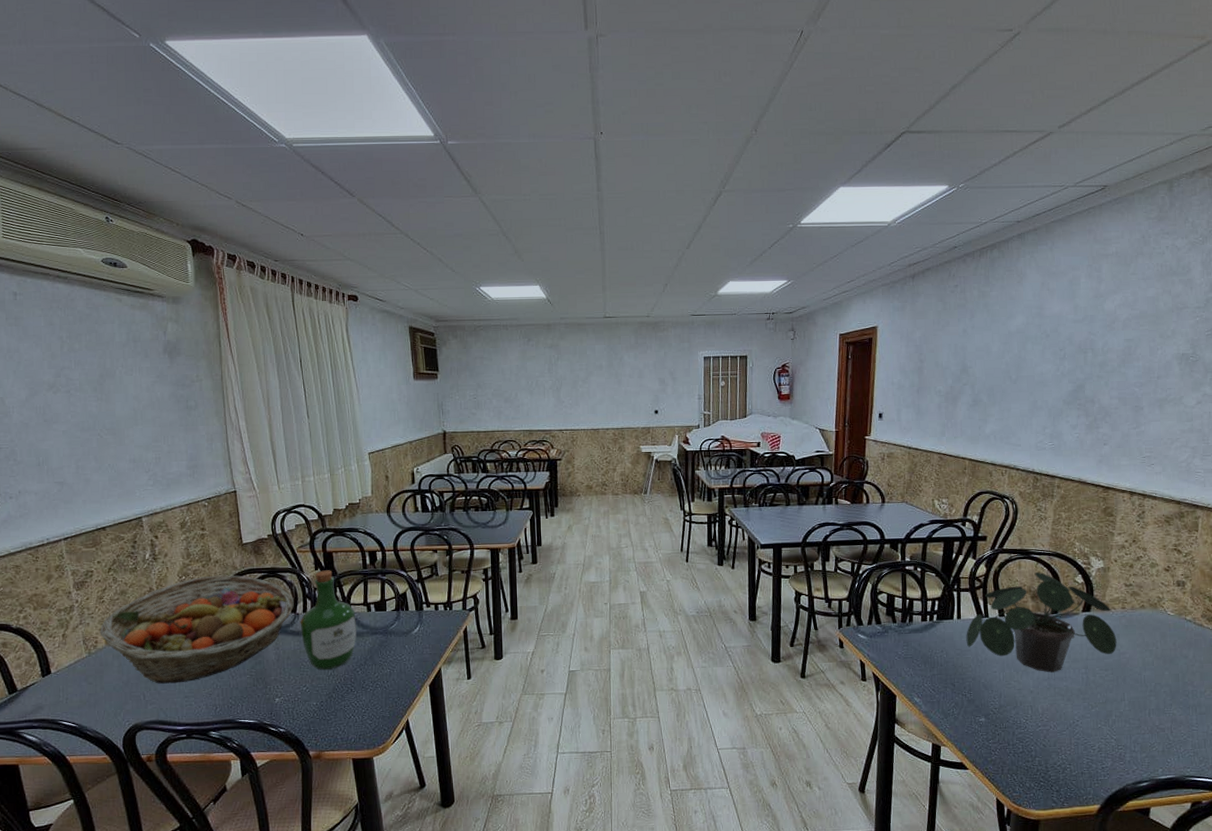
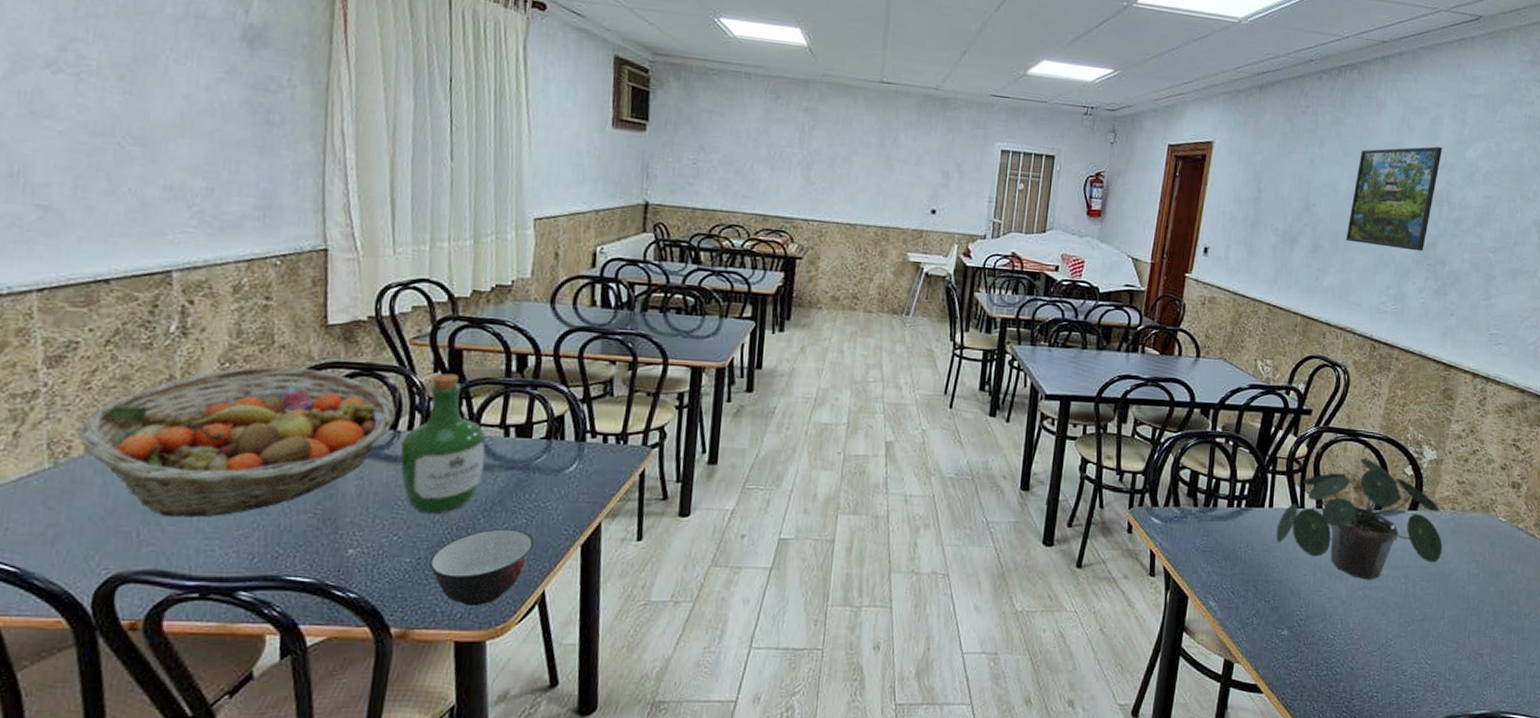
soup bowl: none [329,677,396,734] -> present [429,529,534,607]
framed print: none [1001,303,1082,394] -> present [1345,146,1442,251]

